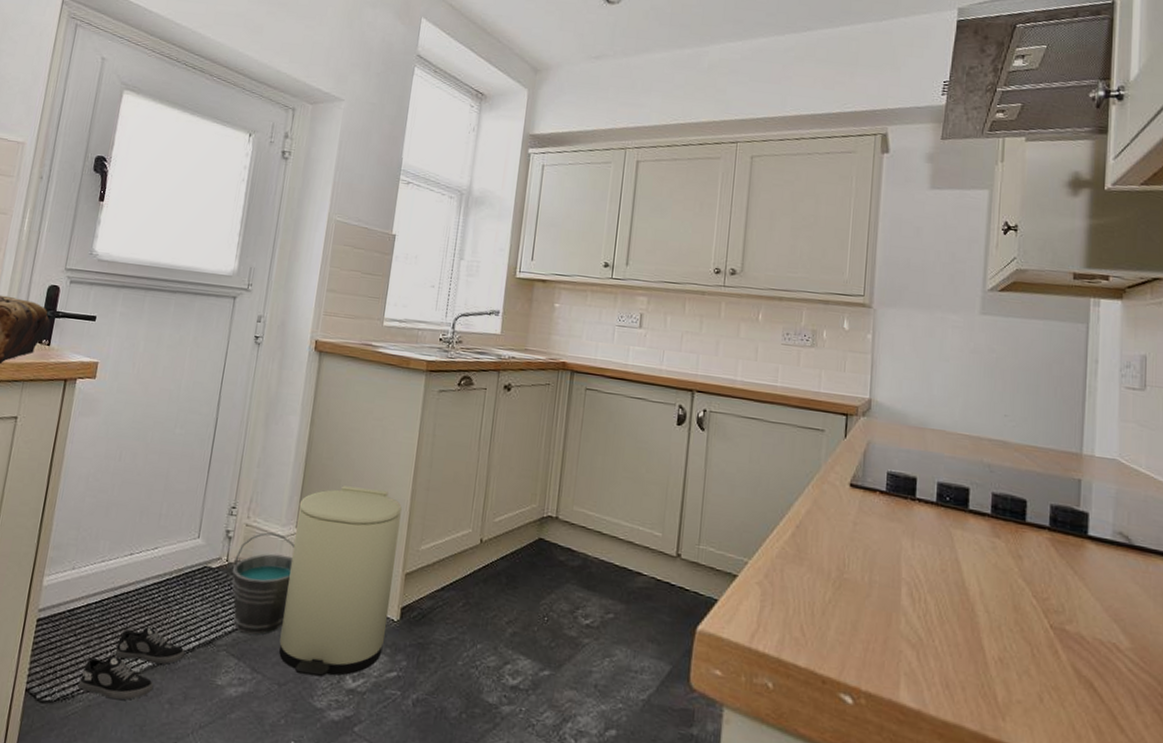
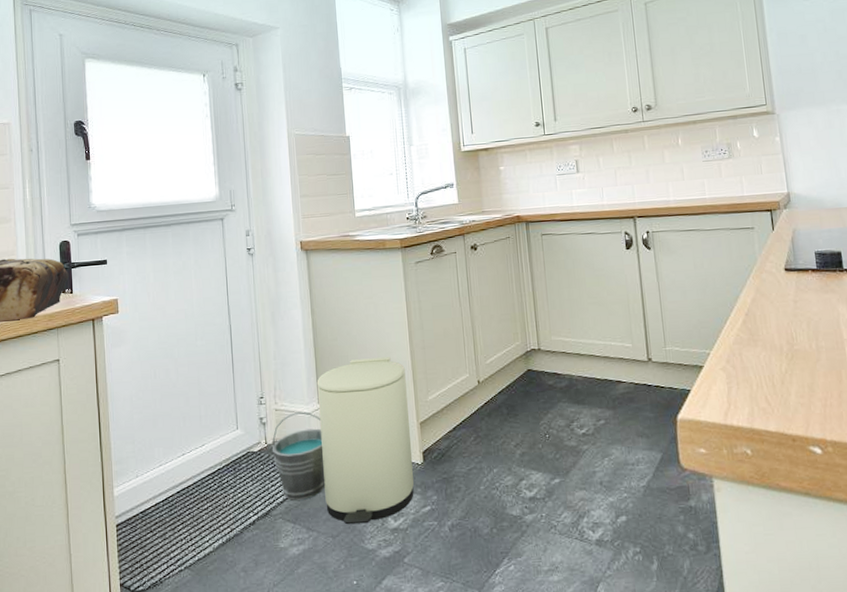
shoe: present [78,626,185,701] -> none [163,512,248,578]

